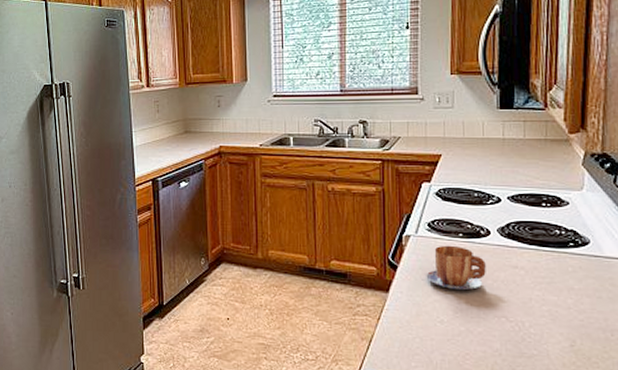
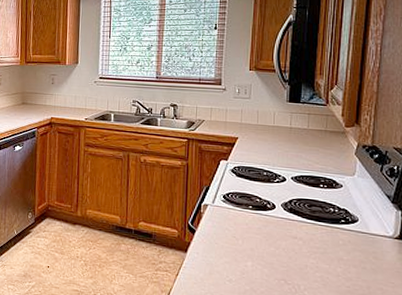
mug: present [426,245,486,291] -> none [219,215,270,255]

